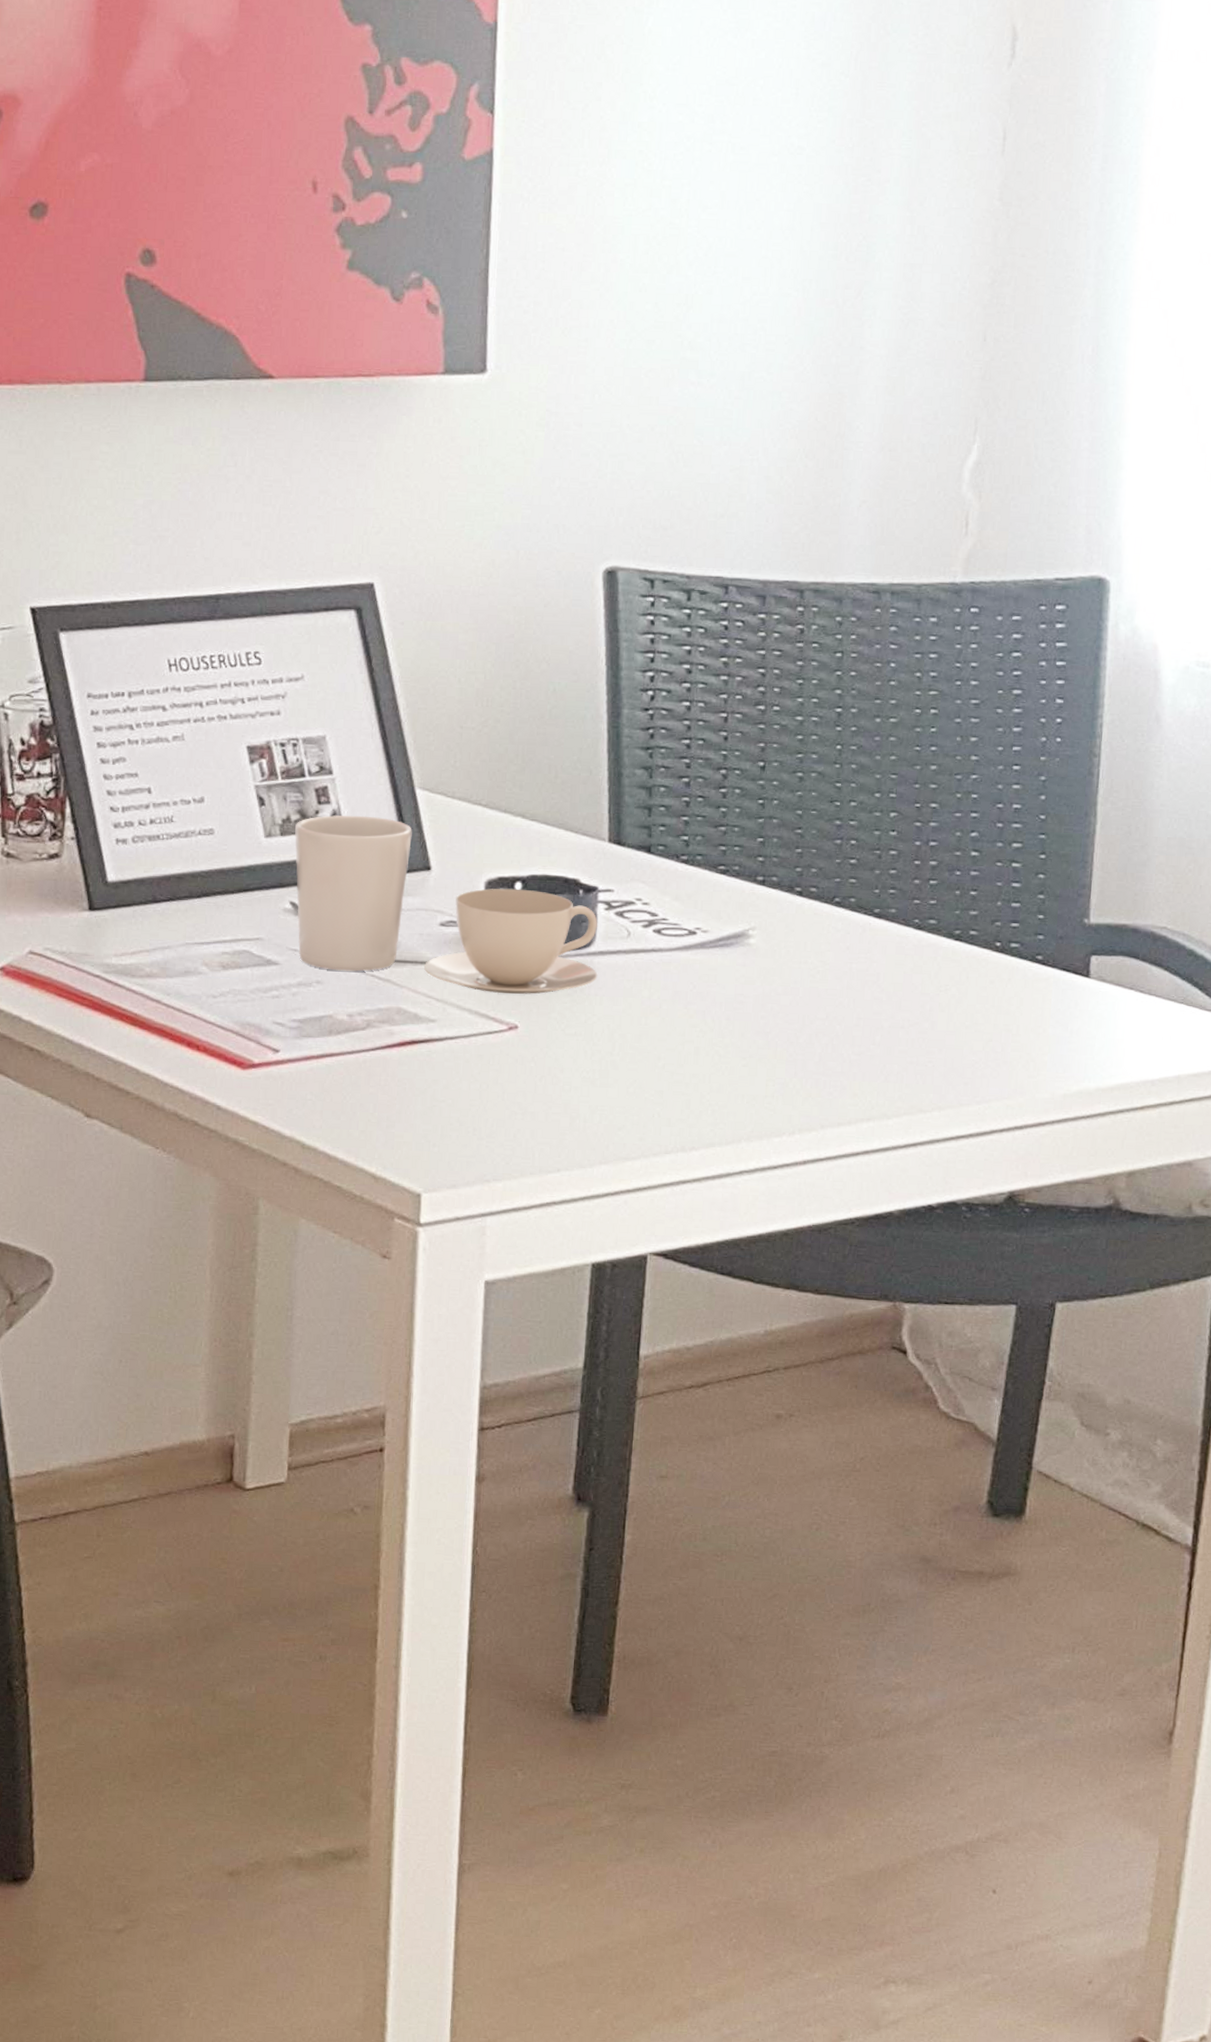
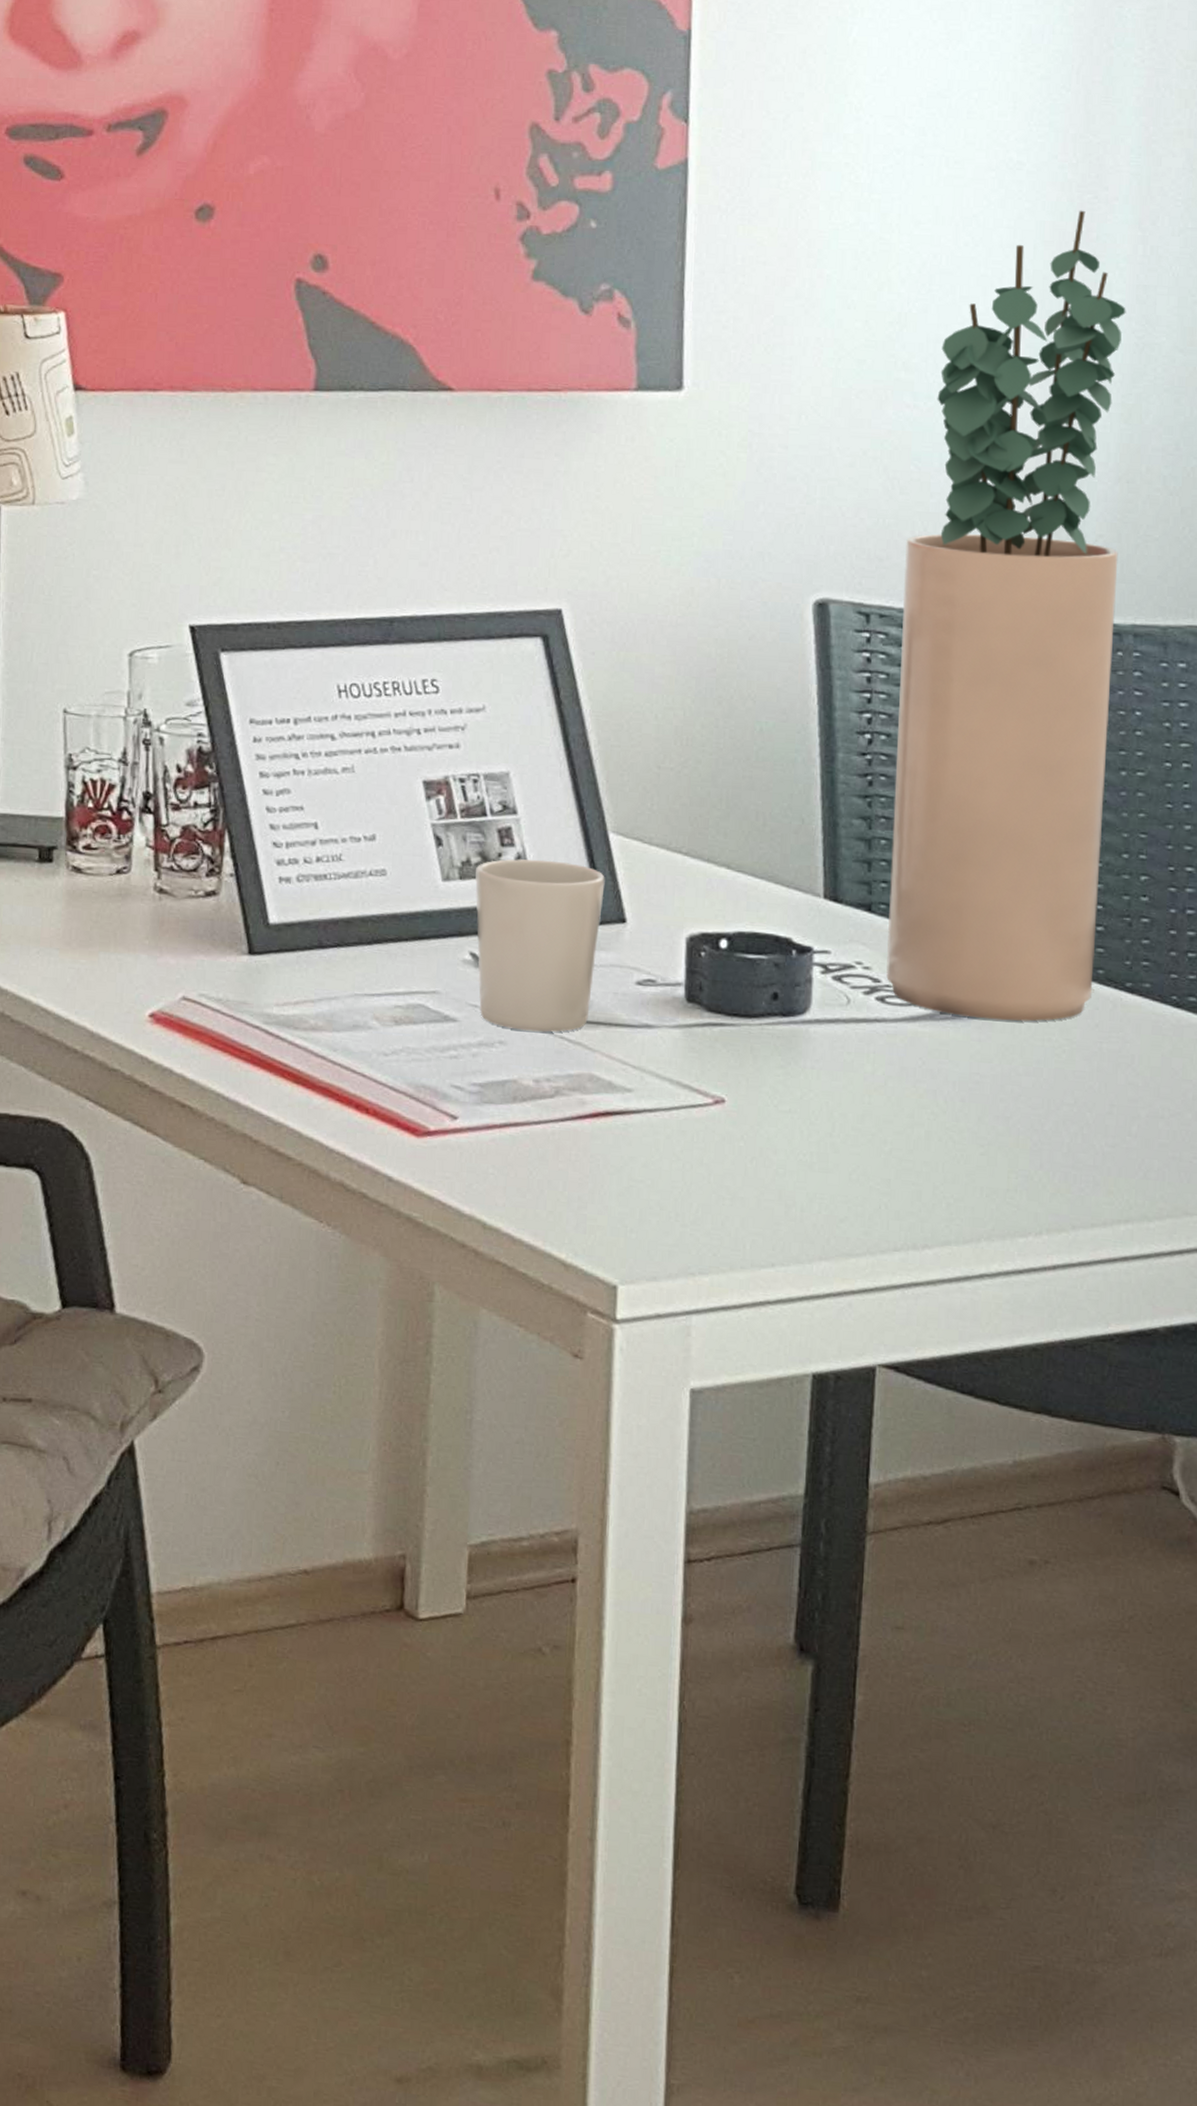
teacup: present [423,888,598,994] -> none [618,945,814,1065]
vase: none [663,192,894,947] -> present [886,210,1126,1022]

